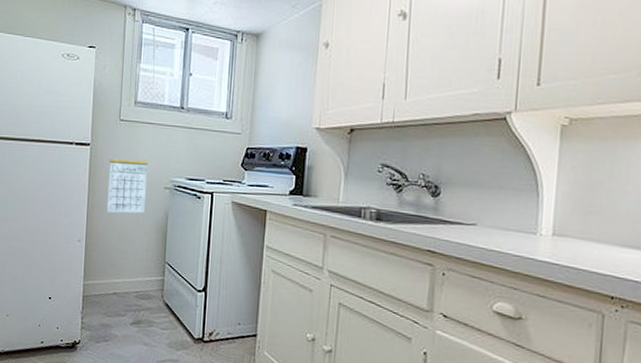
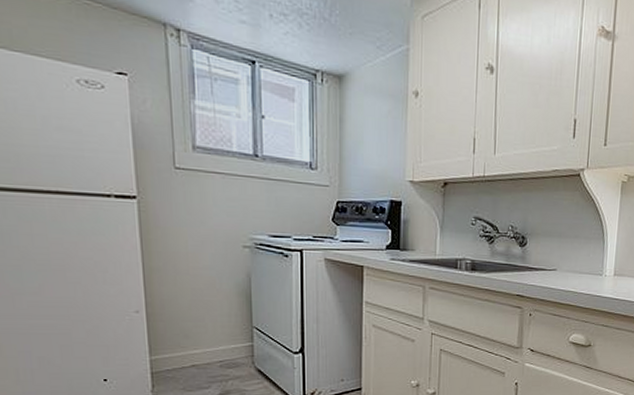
calendar: present [106,159,149,213] -> none [166,214,221,277]

